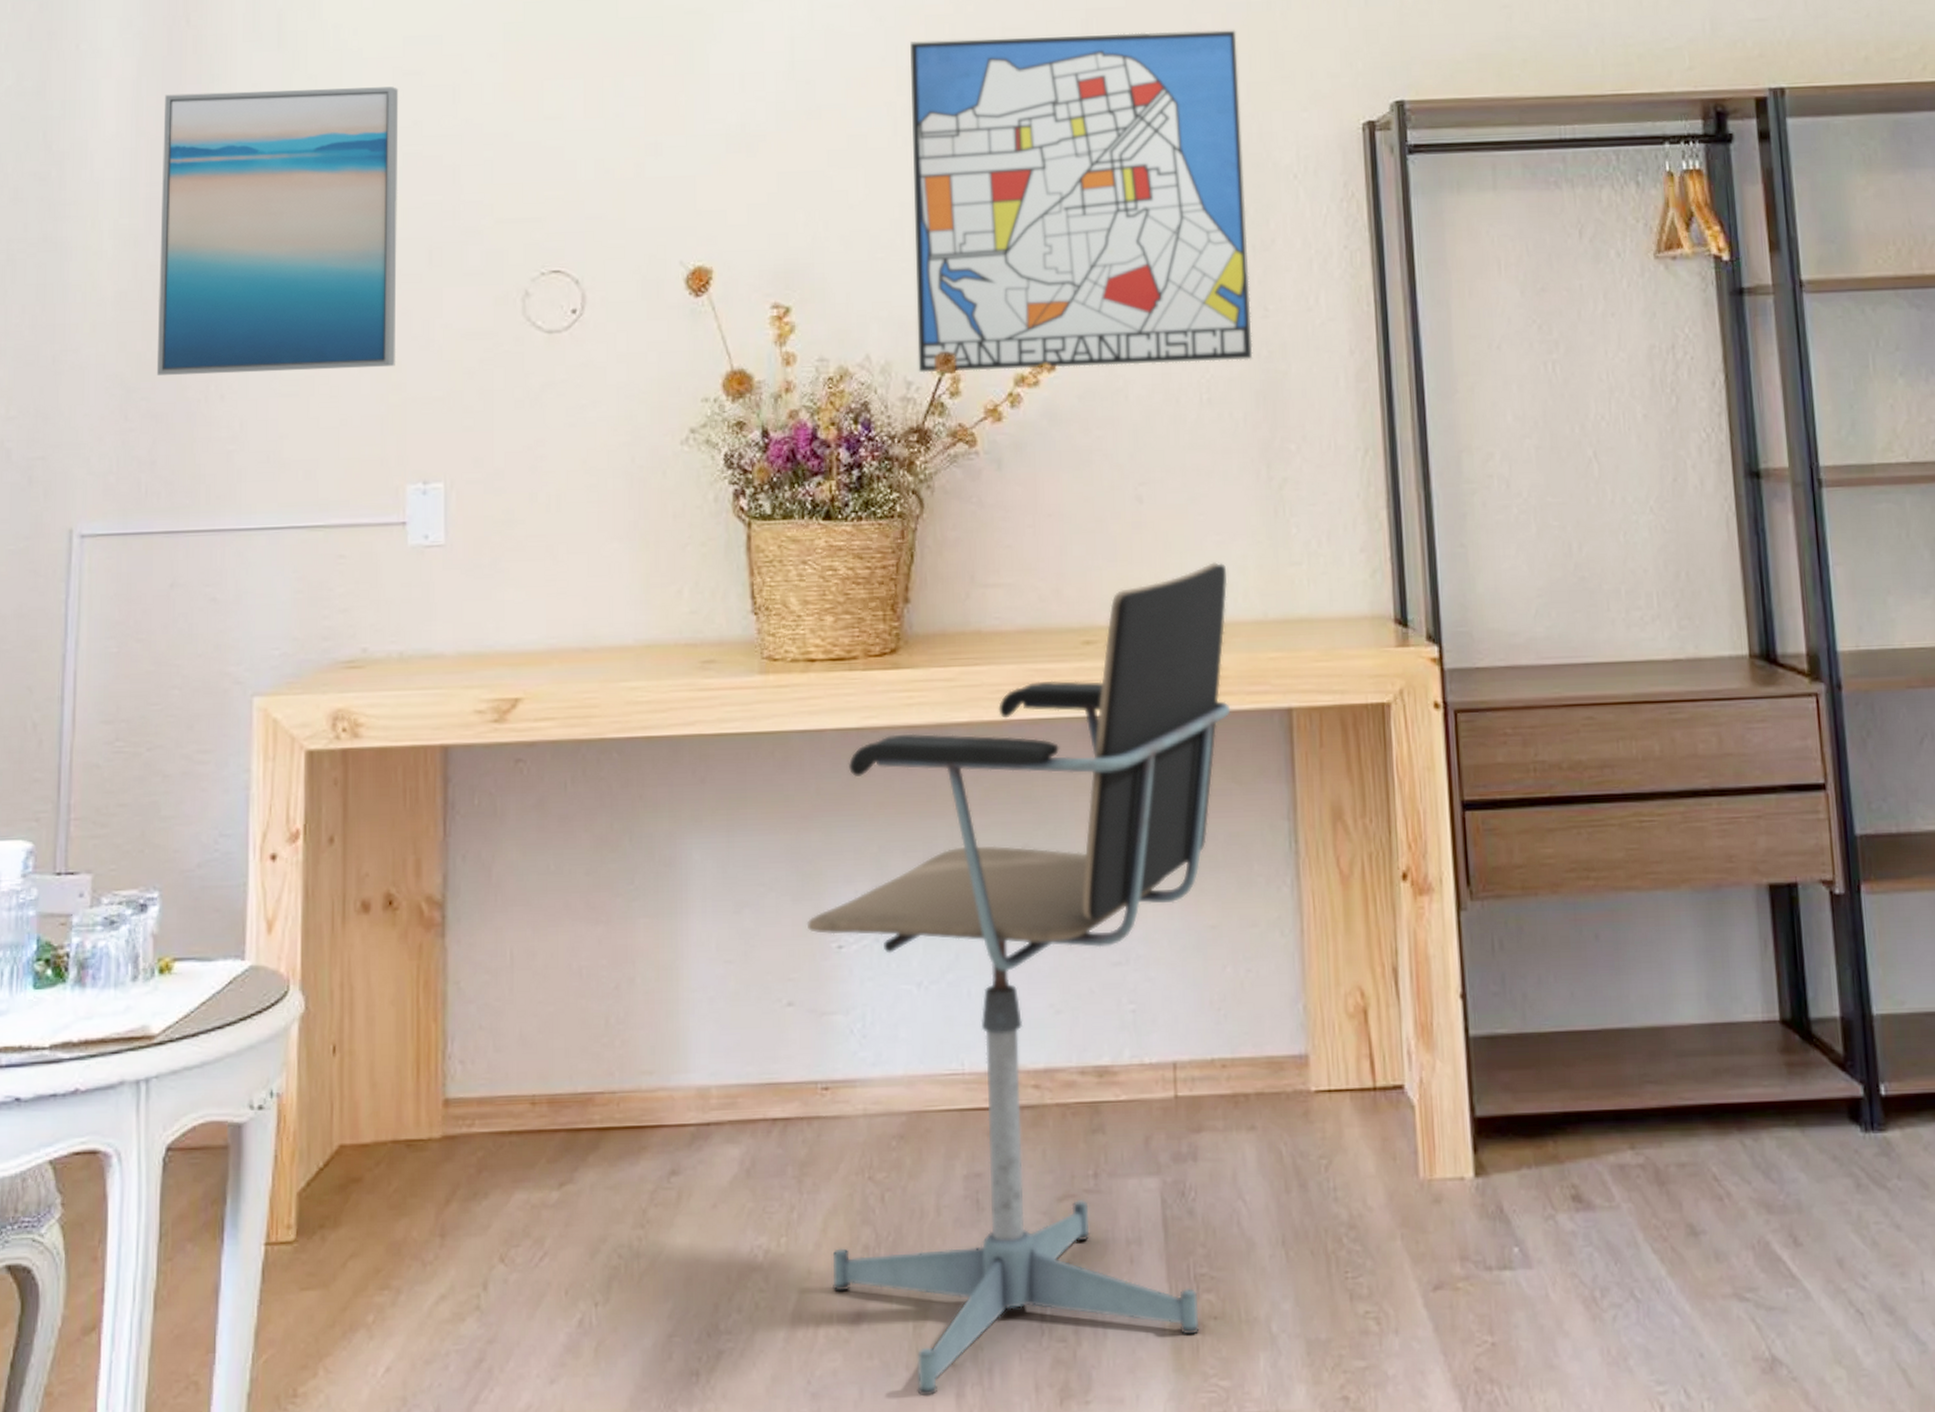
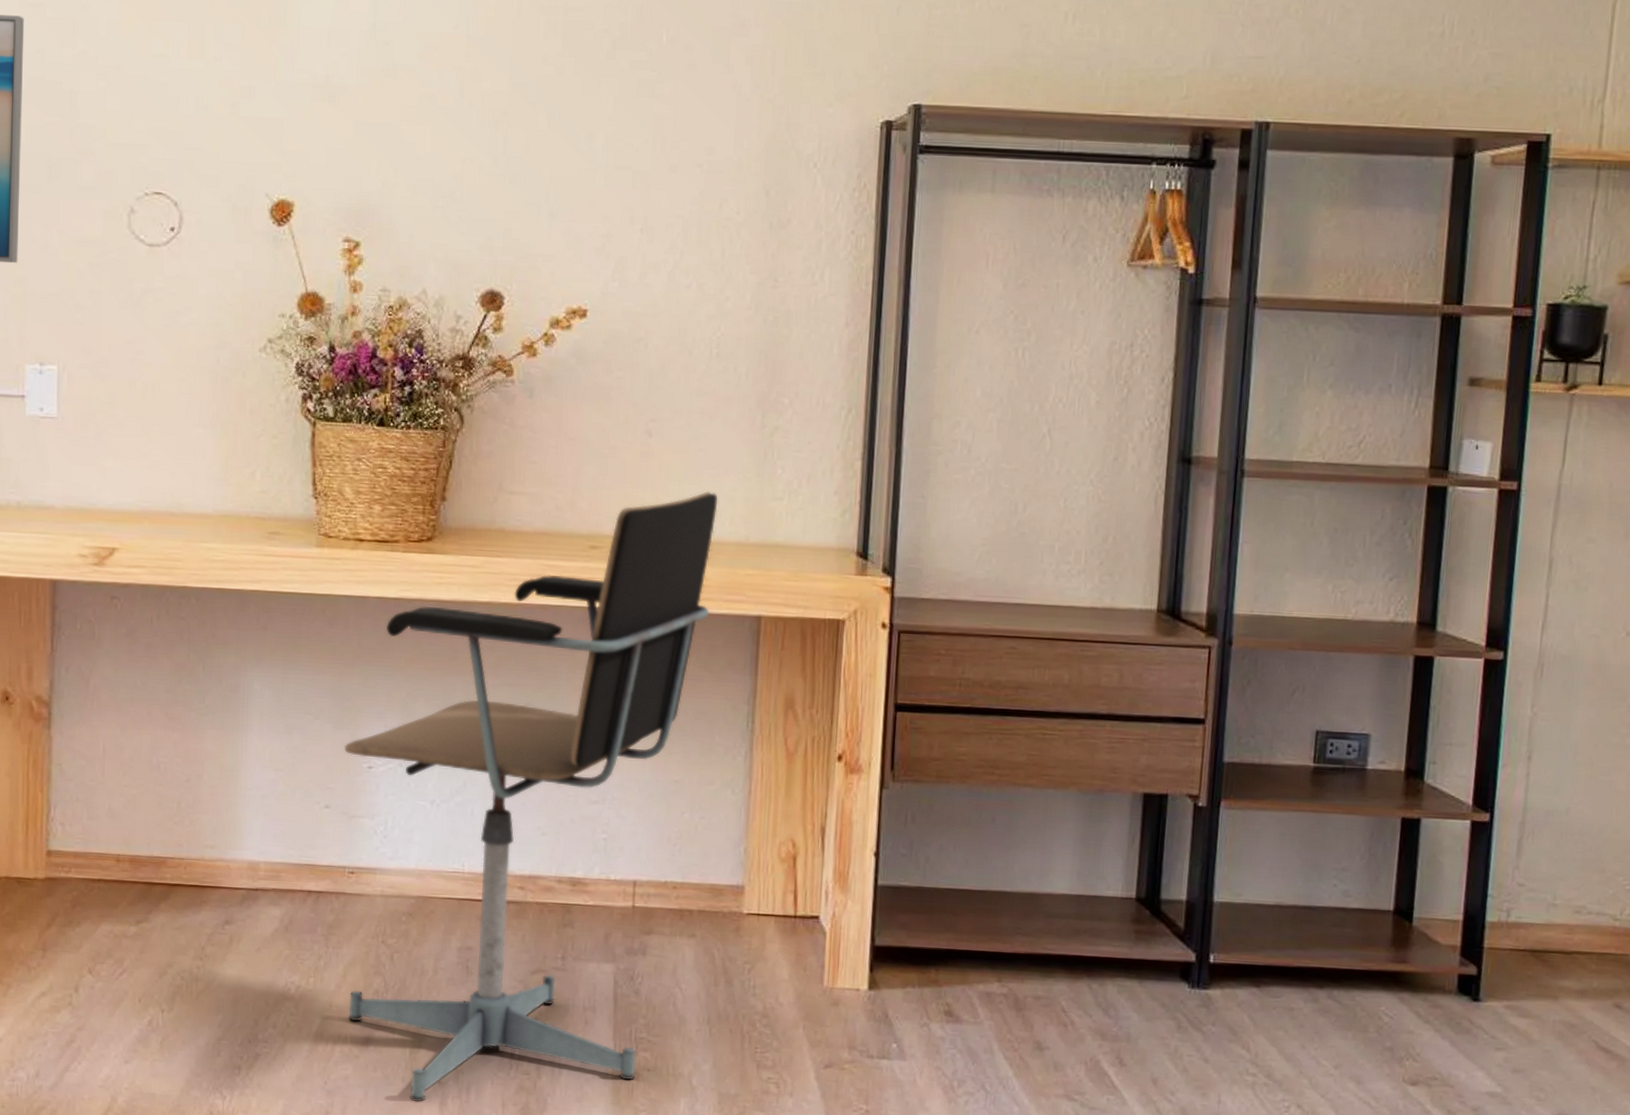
wall art: present [910,30,1253,373] -> none [467,13,776,324]

